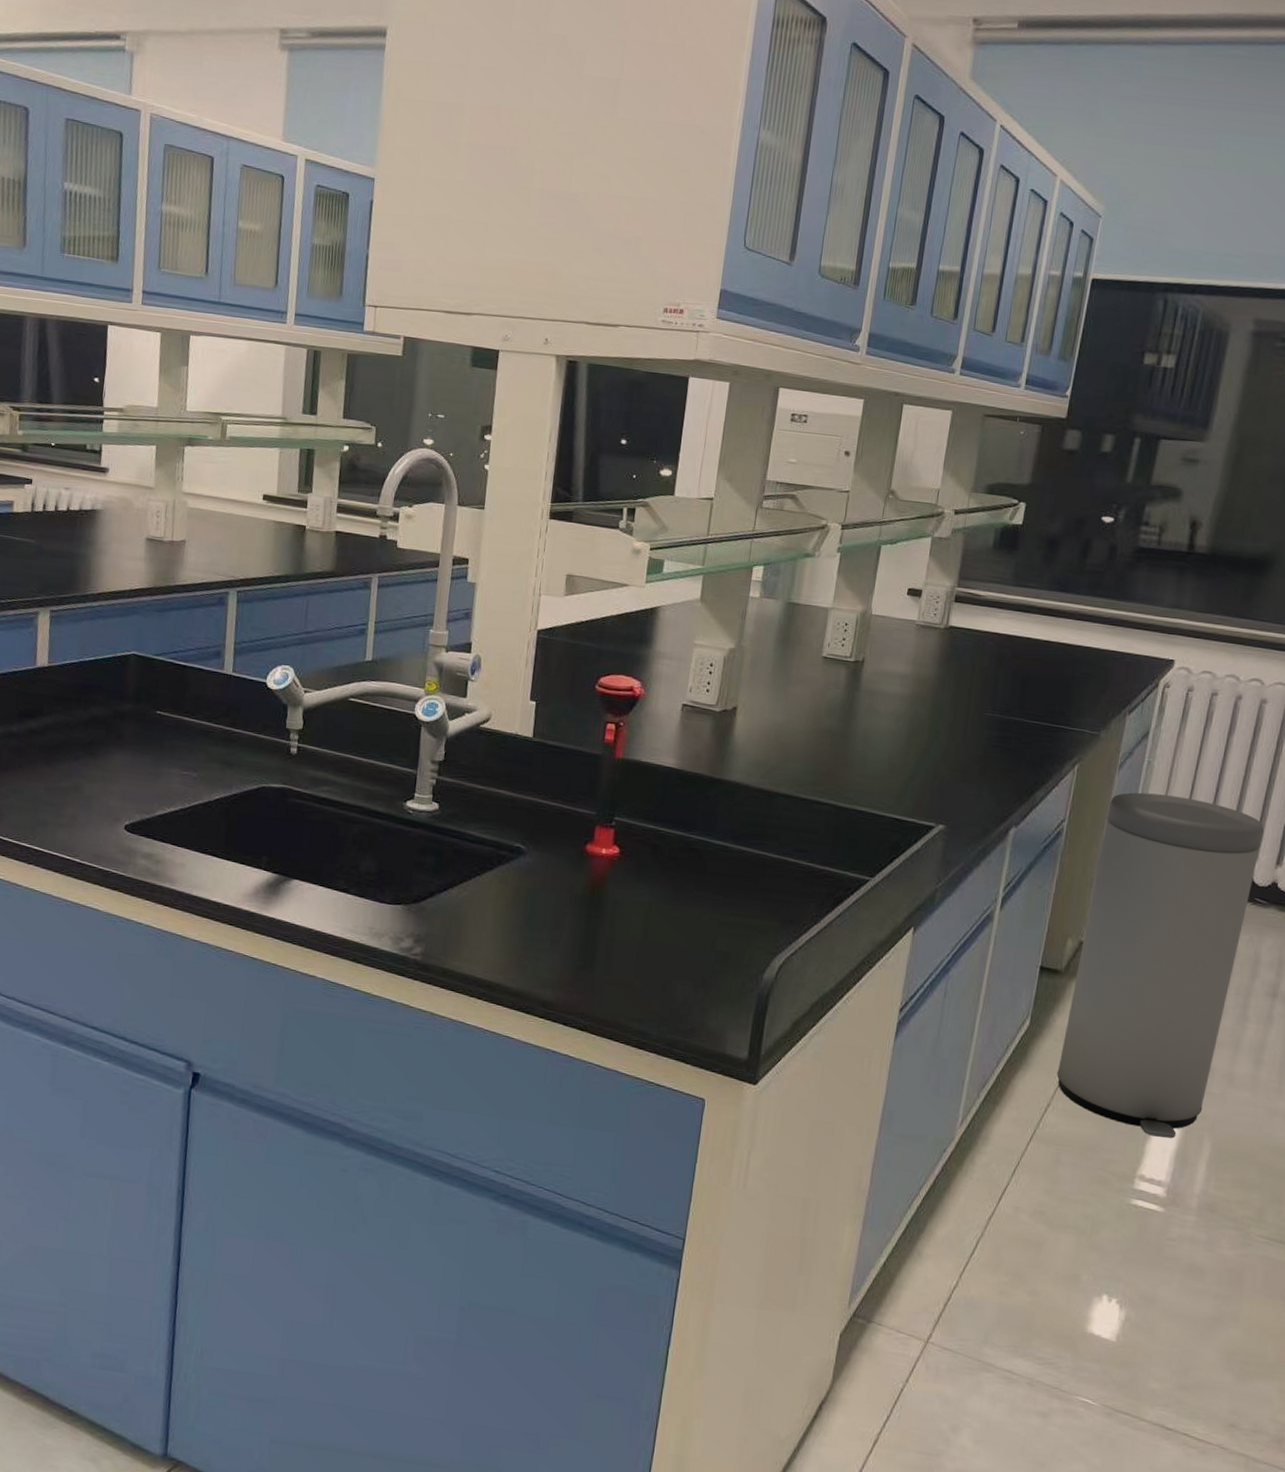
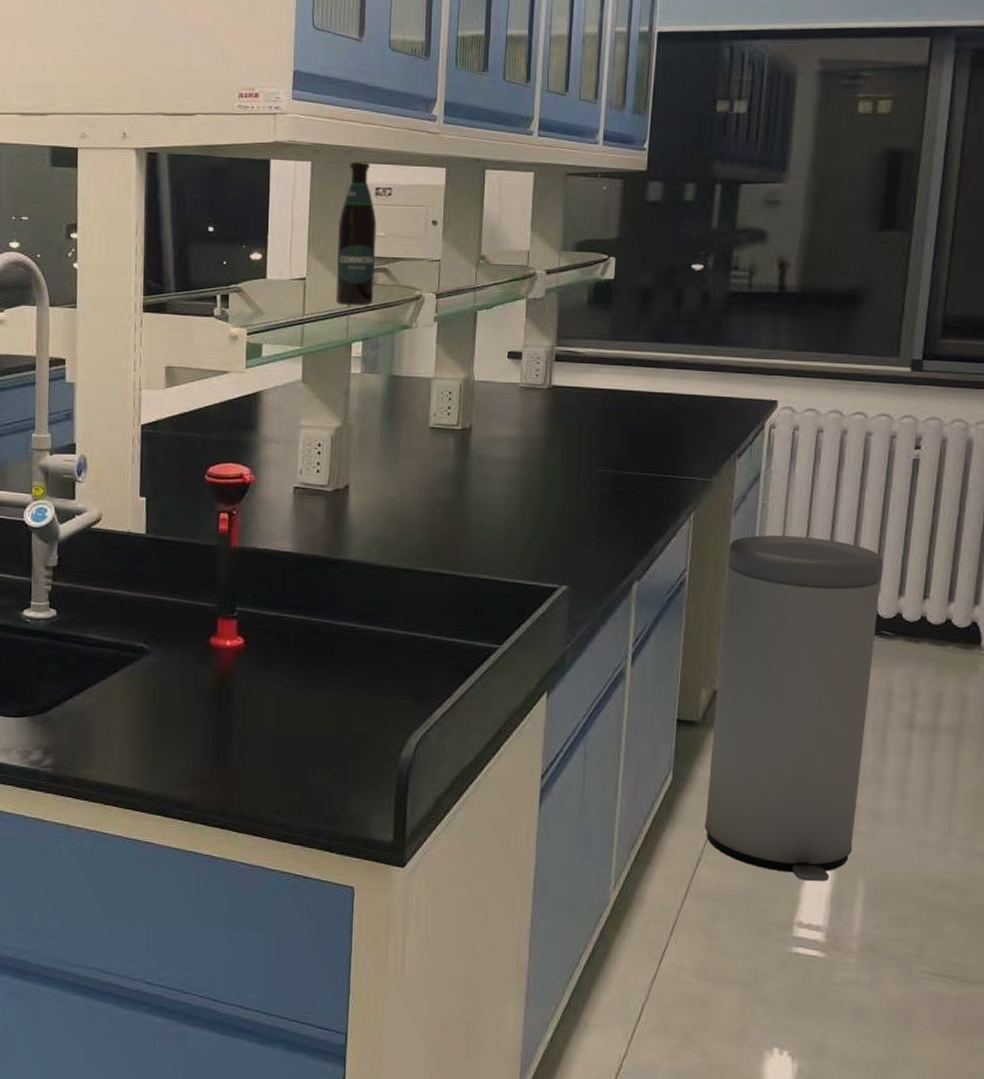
bottle: none [741,386,790,531] -> present [335,161,377,307]

